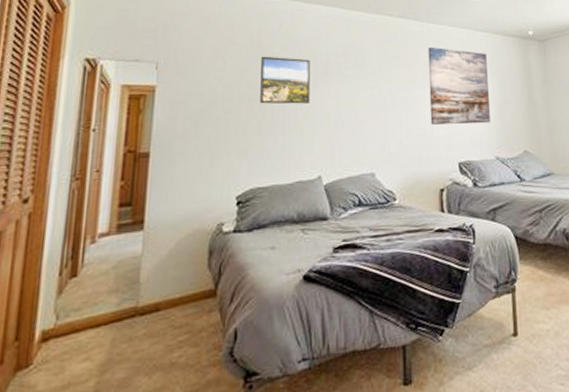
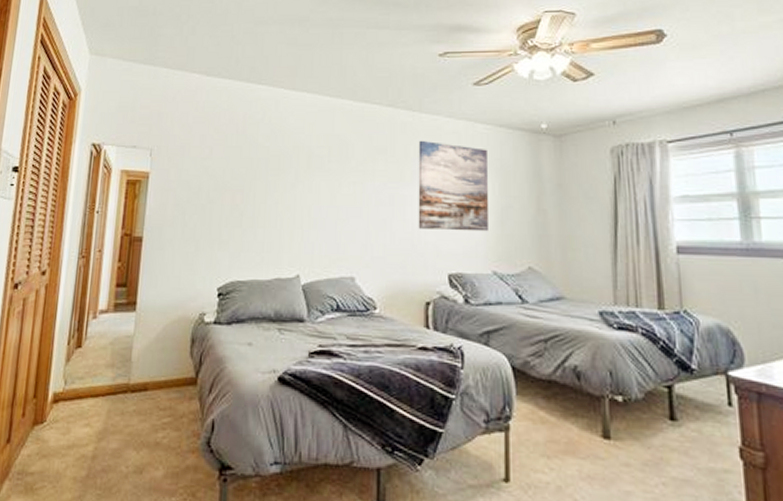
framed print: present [260,56,310,104] -> none [243,146,293,197]

